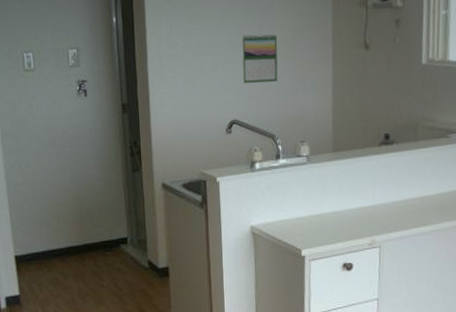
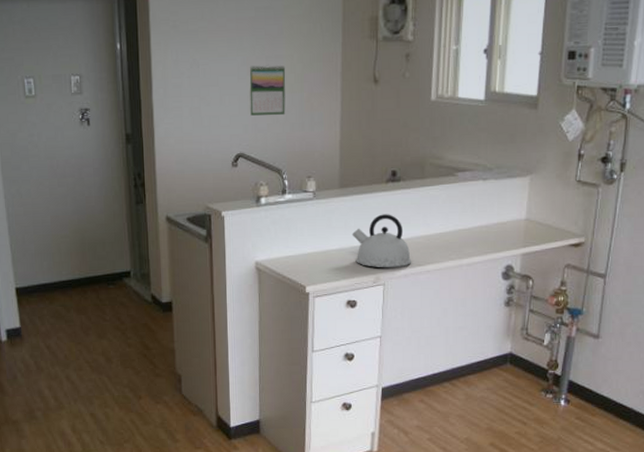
kettle: none [346,176,408,230] -> present [352,214,412,268]

